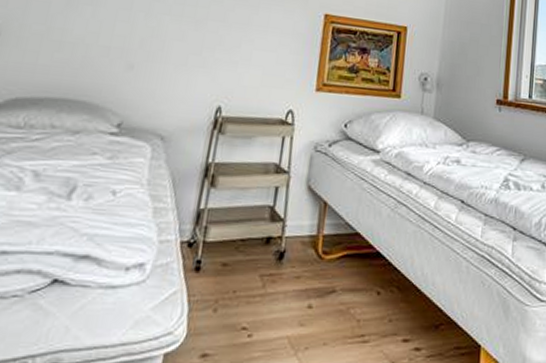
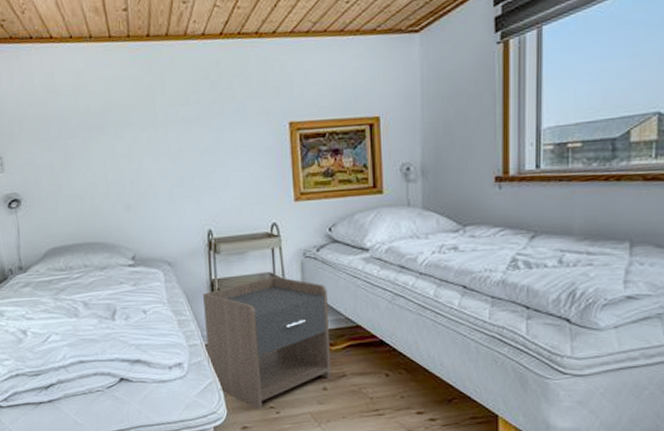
nightstand: none [178,167,332,332] -> present [203,276,332,410]

